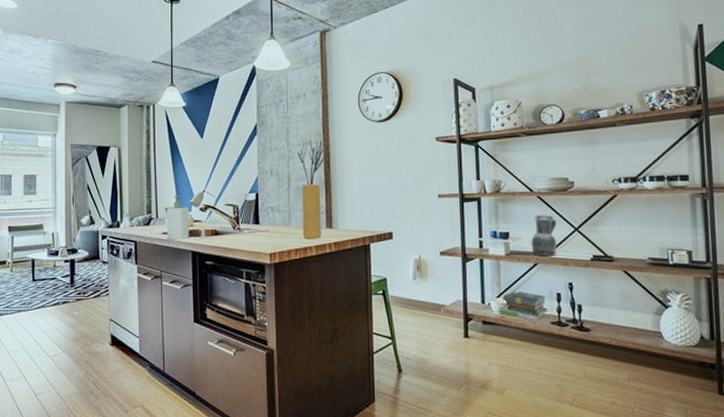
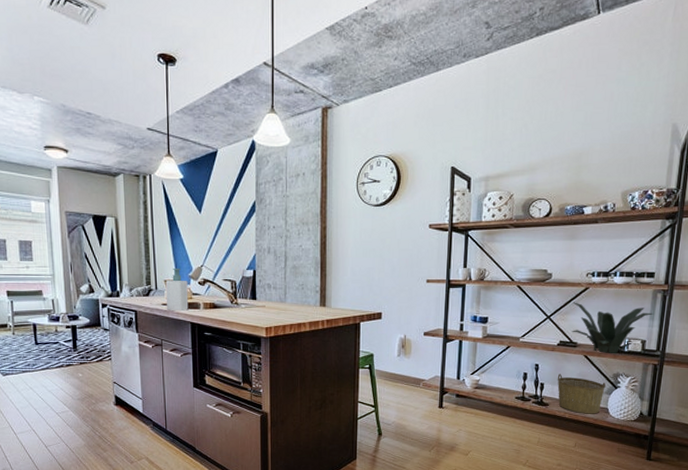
vase: present [298,140,330,239] -> none [295,220,327,316]
books: present [500,292,548,320] -> none [473,370,514,395]
ceramic jug: present [531,214,557,257] -> none [506,302,531,340]
basket: none [596,293,654,340] -> present [557,374,606,414]
plant: none [601,211,695,268] -> present [571,302,653,354]

